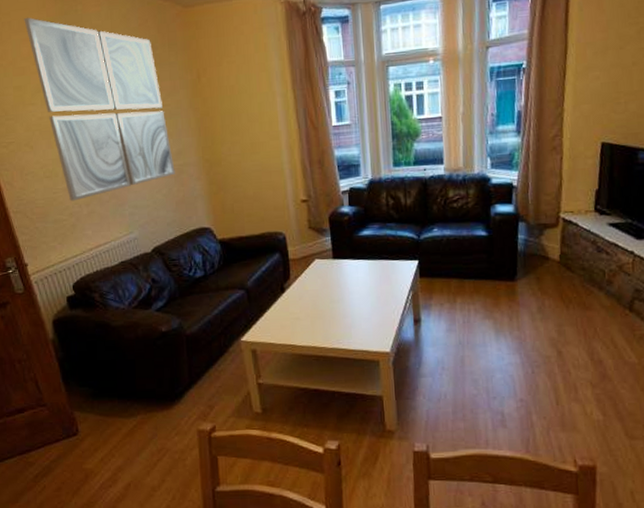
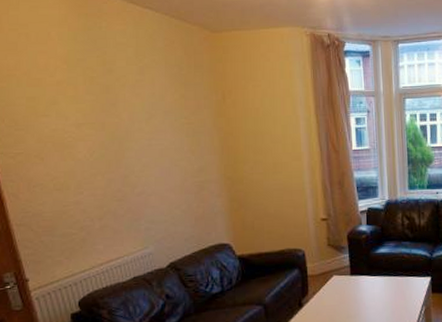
wall art: present [24,17,175,202] -> none [43,30,196,215]

